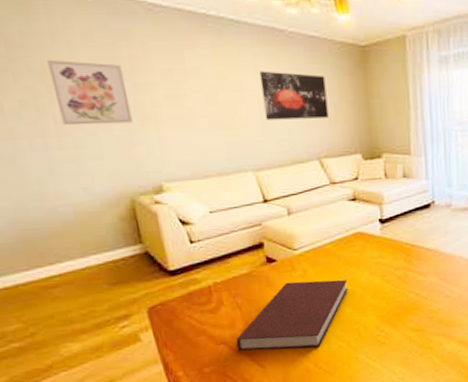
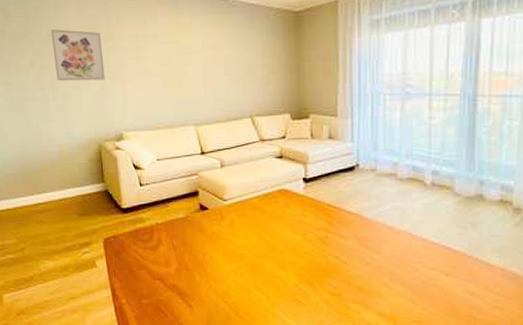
notebook: present [235,279,349,351] -> none [169,230,271,297]
wall art: present [259,71,329,120] -> none [205,36,262,80]

